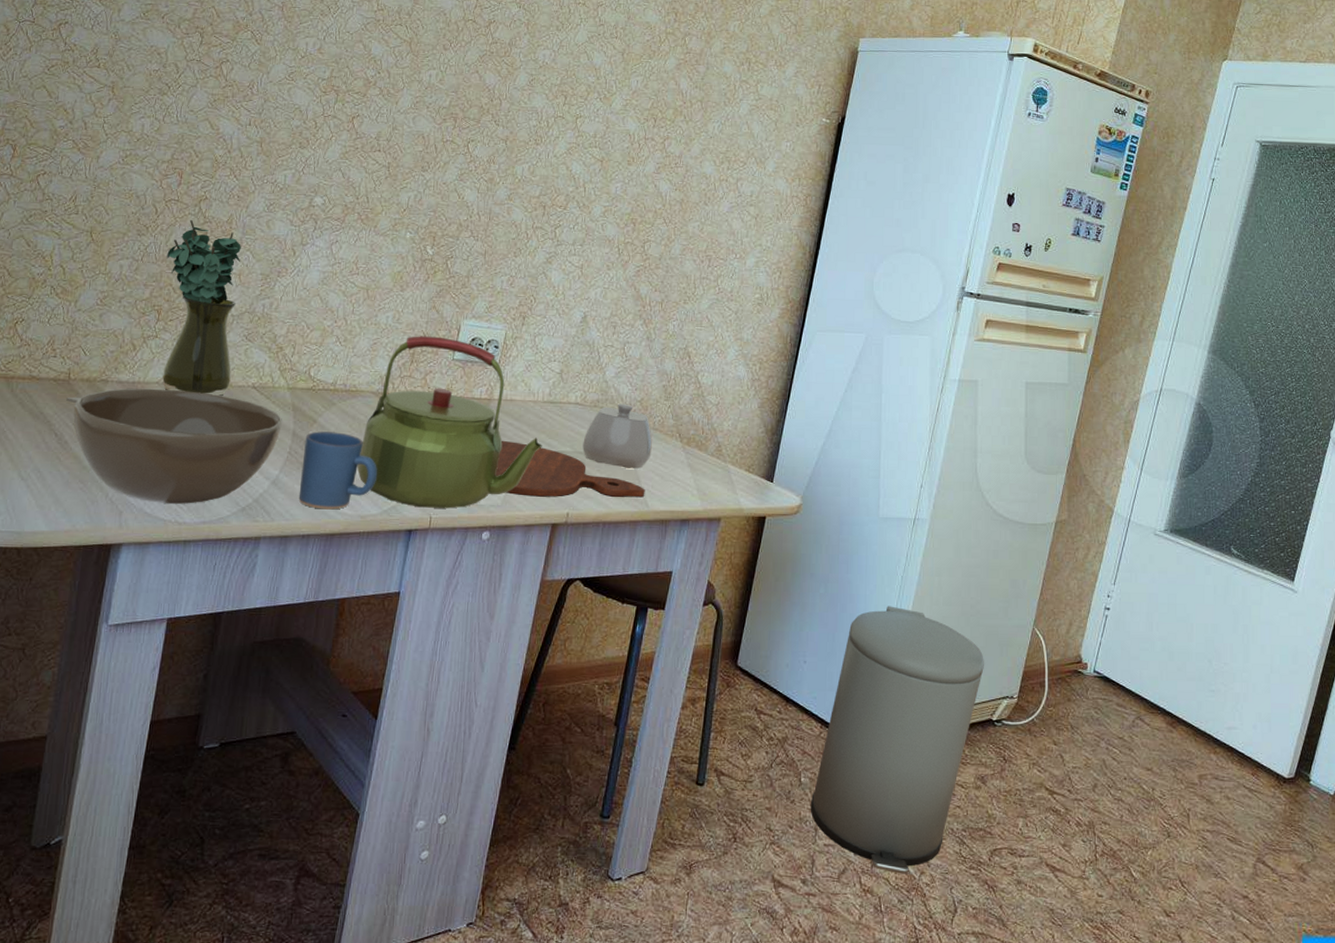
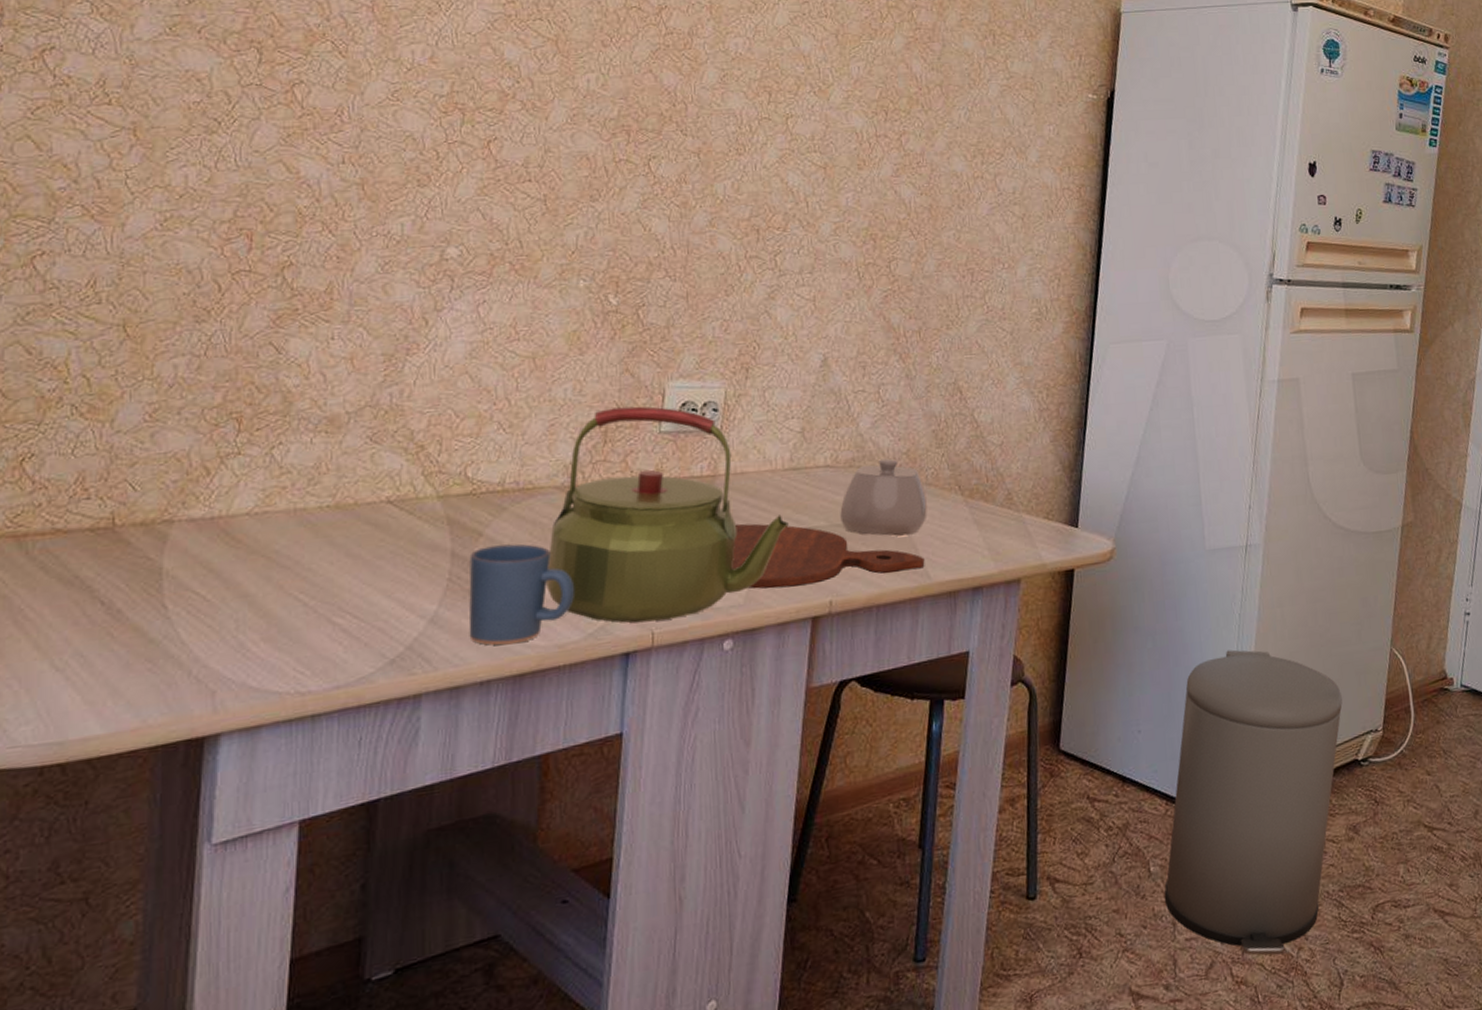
bowl: present [66,388,282,504] -> none [113,518,435,673]
vase: present [162,220,241,397] -> none [242,295,355,523]

